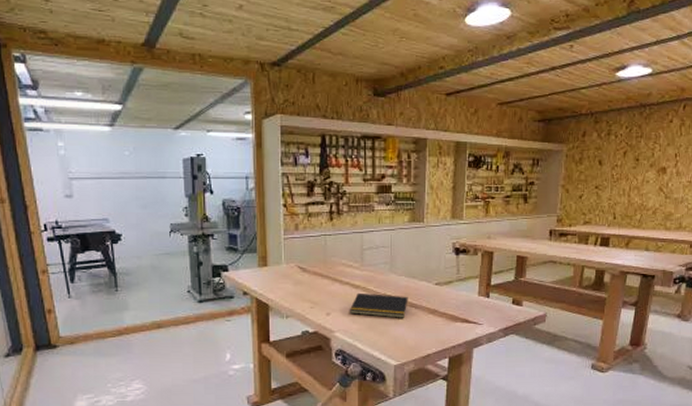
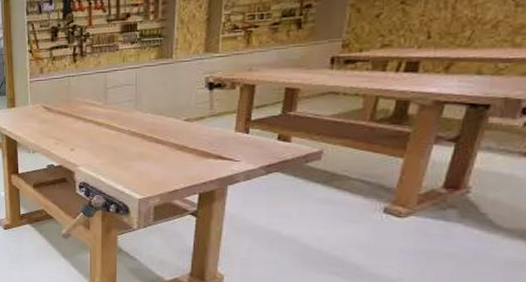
notepad: present [350,292,408,318] -> none [93,129,154,154]

